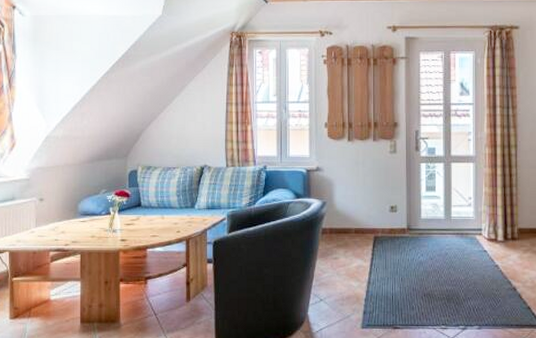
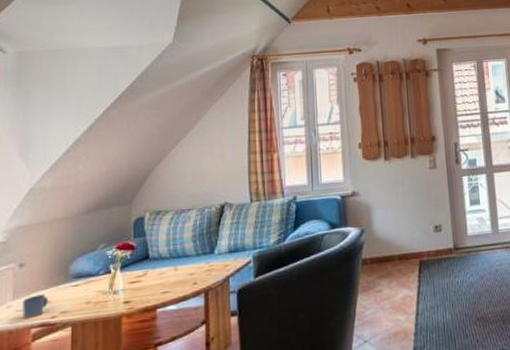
mug: none [43,225,62,244] -> present [22,294,48,320]

